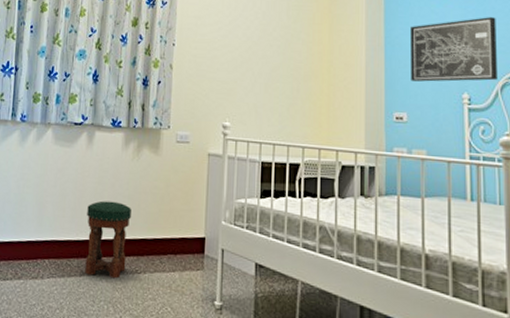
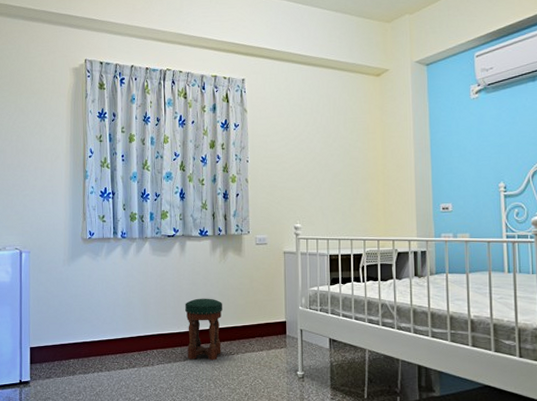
wall art: present [411,17,499,82] -> none [453,114,530,176]

